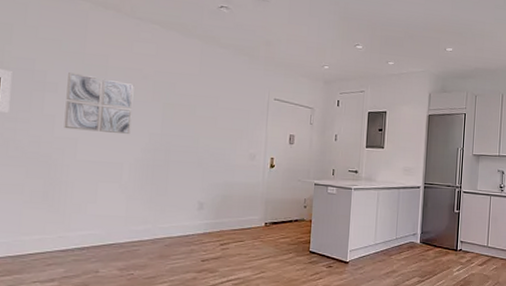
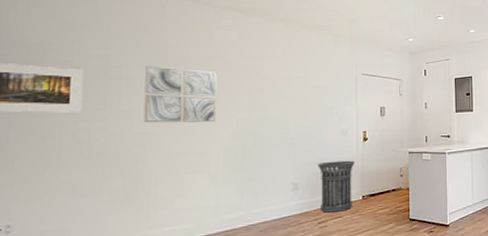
trash can: none [223,184,260,236] -> present [317,160,355,213]

